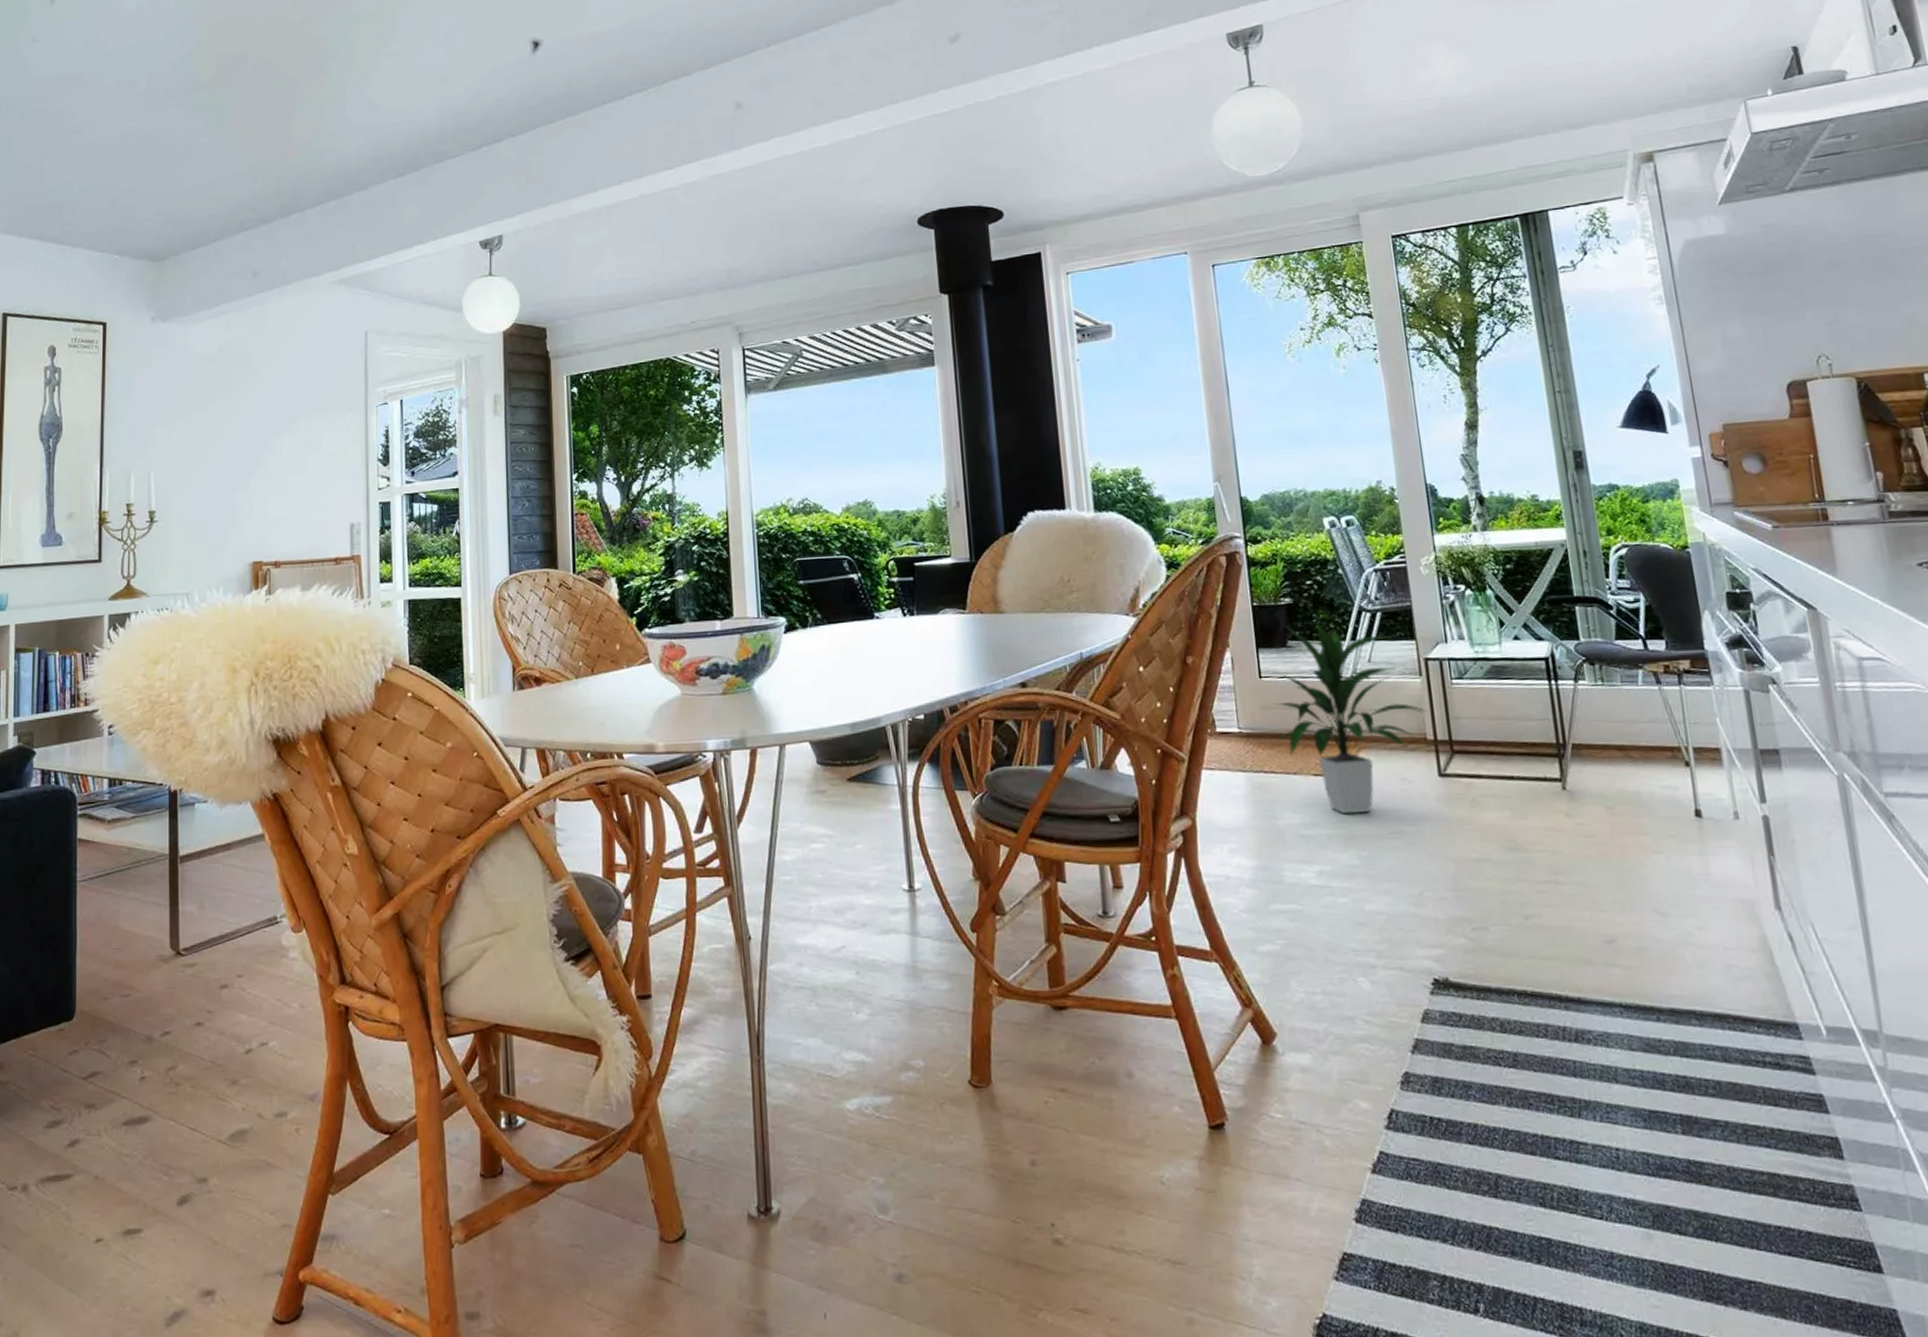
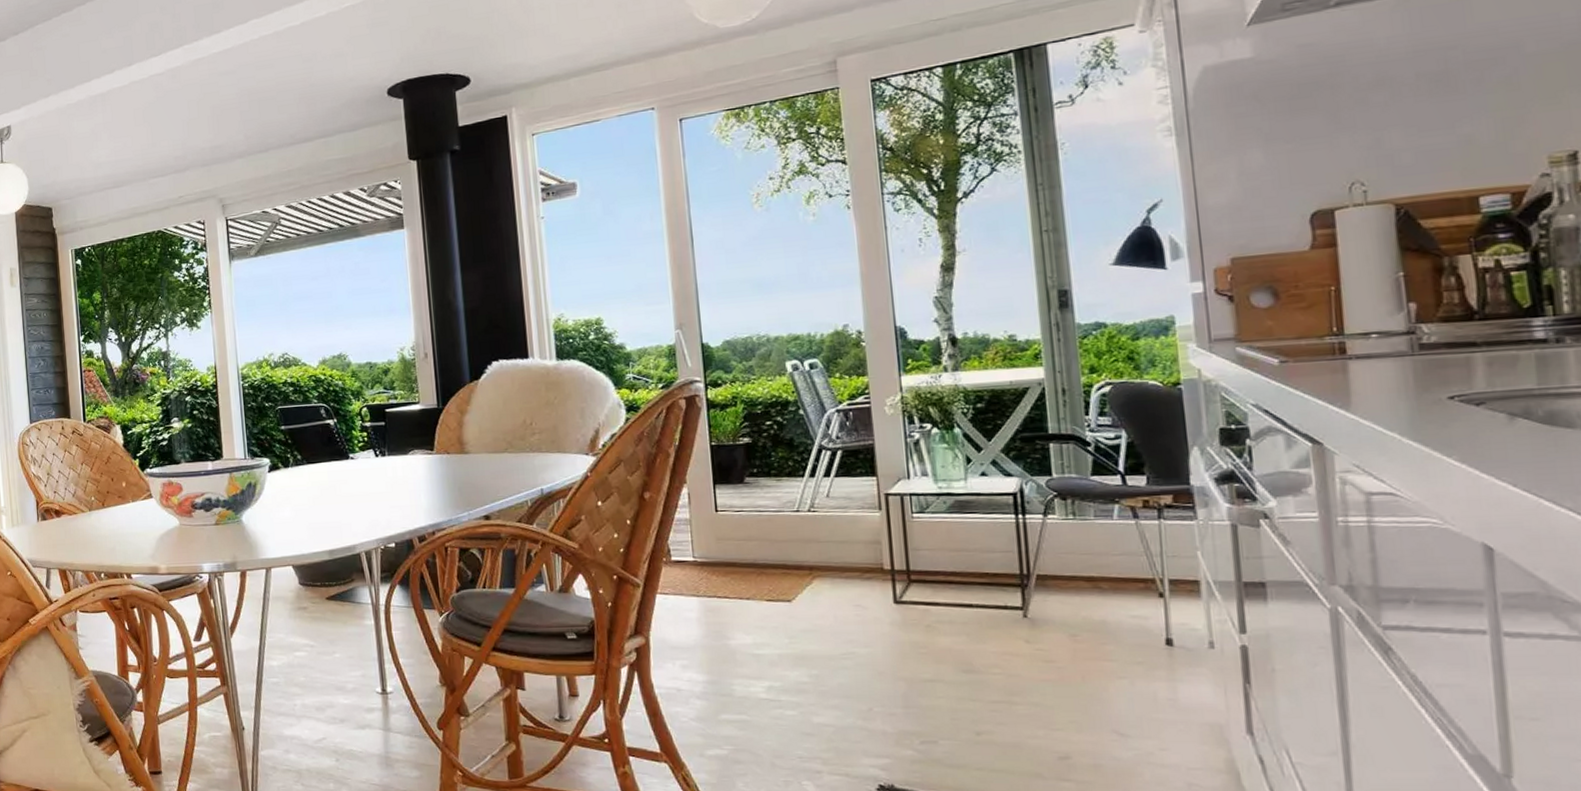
indoor plant: present [1274,623,1428,815] -> none [729,461,886,636]

